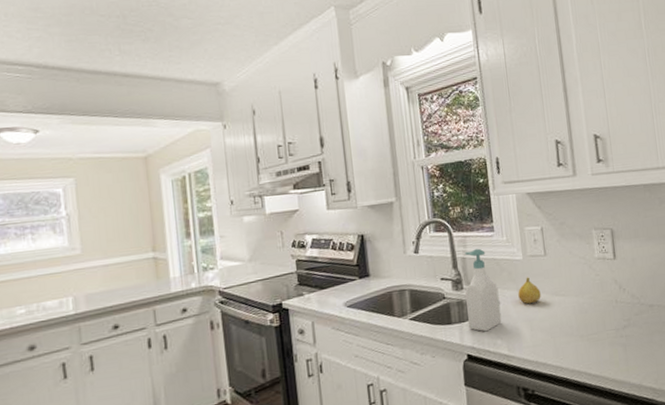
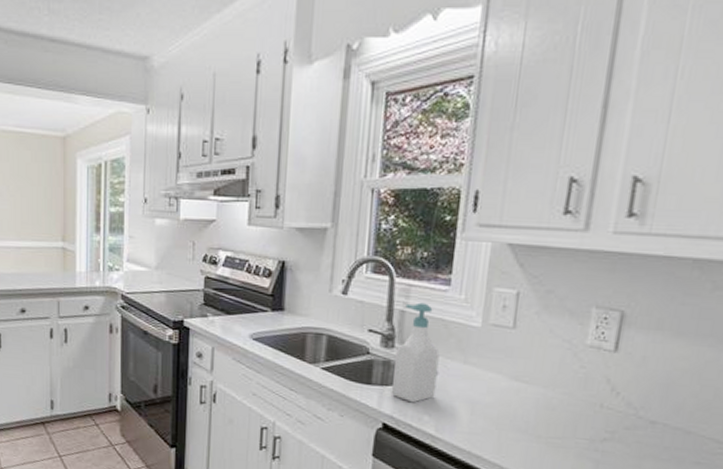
fruit: present [518,277,541,304] -> none [464,350,496,384]

